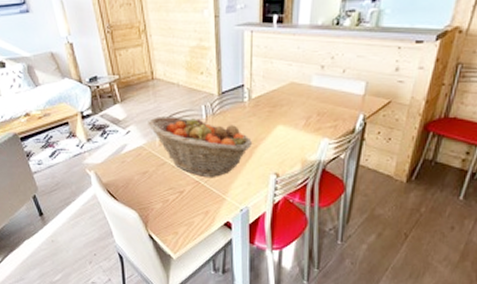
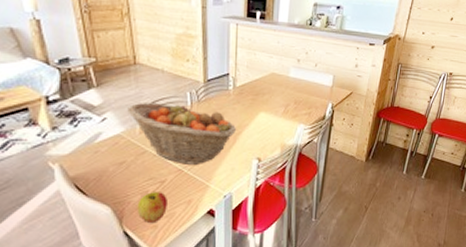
apple: none [159,201,186,229] -> present [137,192,167,223]

